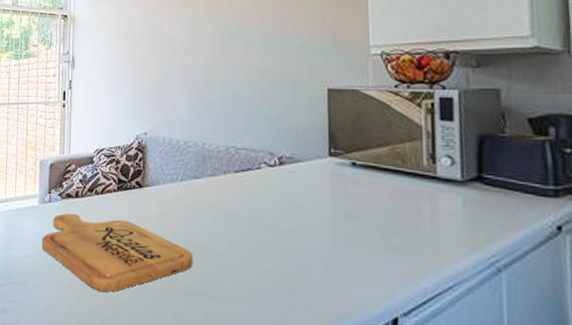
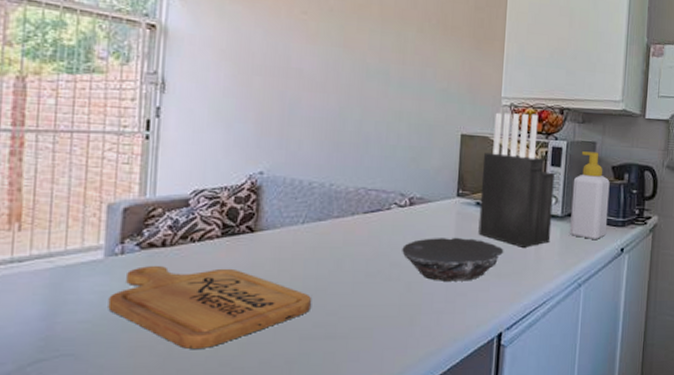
bowl: none [275,200,391,252] -> present [402,237,504,281]
knife block: none [355,61,450,217] -> present [478,112,555,247]
soap bottle: none [473,101,531,212] -> present [570,151,610,239]

